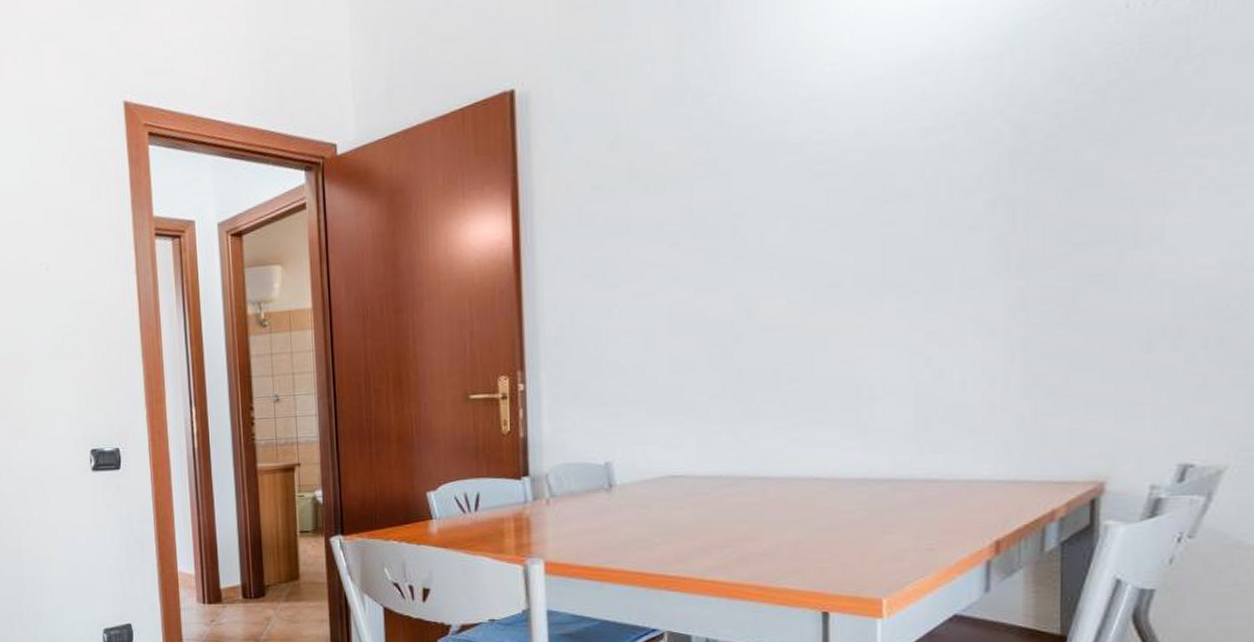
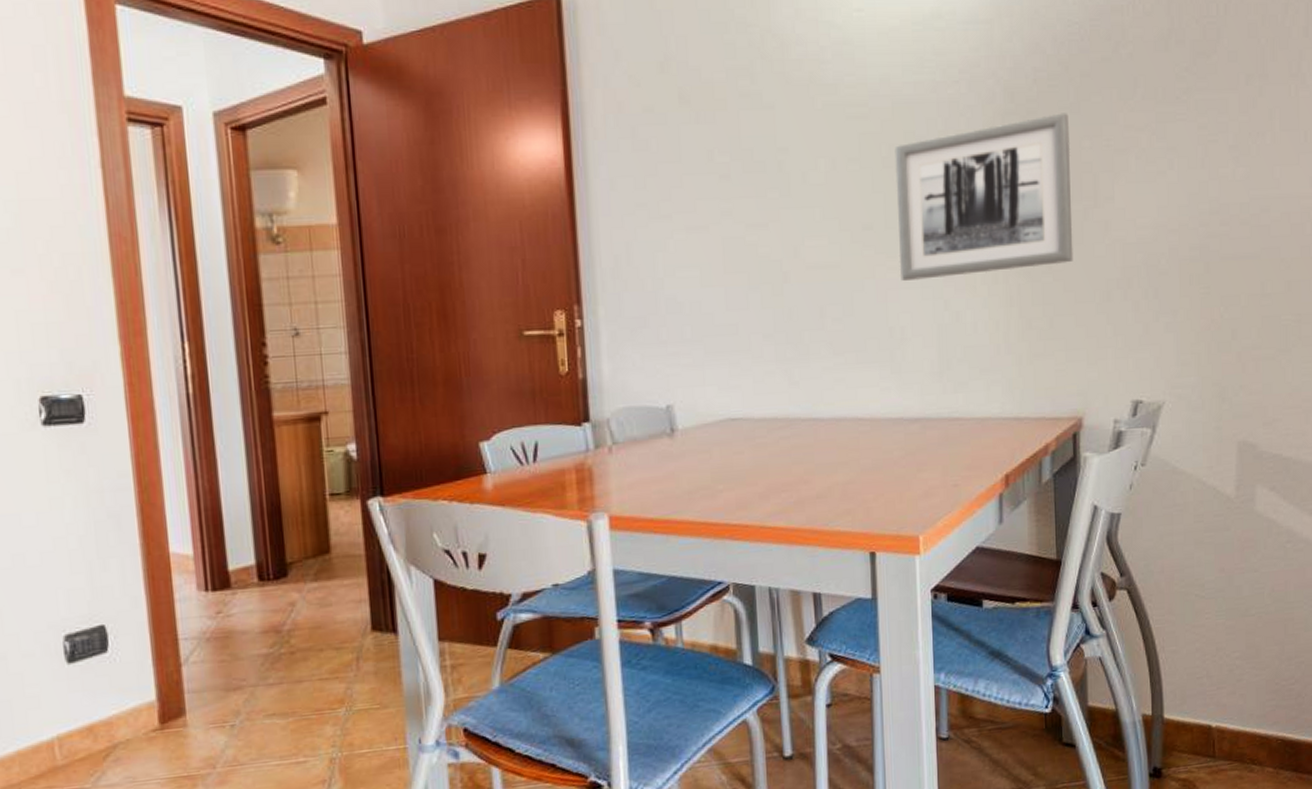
wall art: none [870,145,1104,338] -> present [894,113,1074,281]

